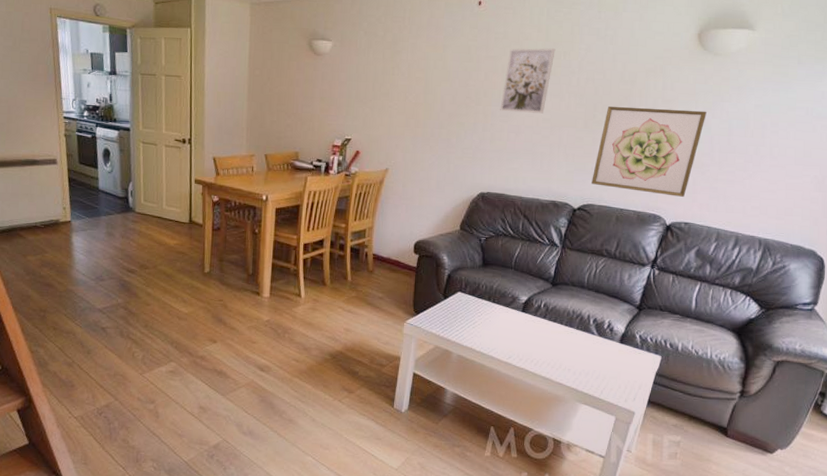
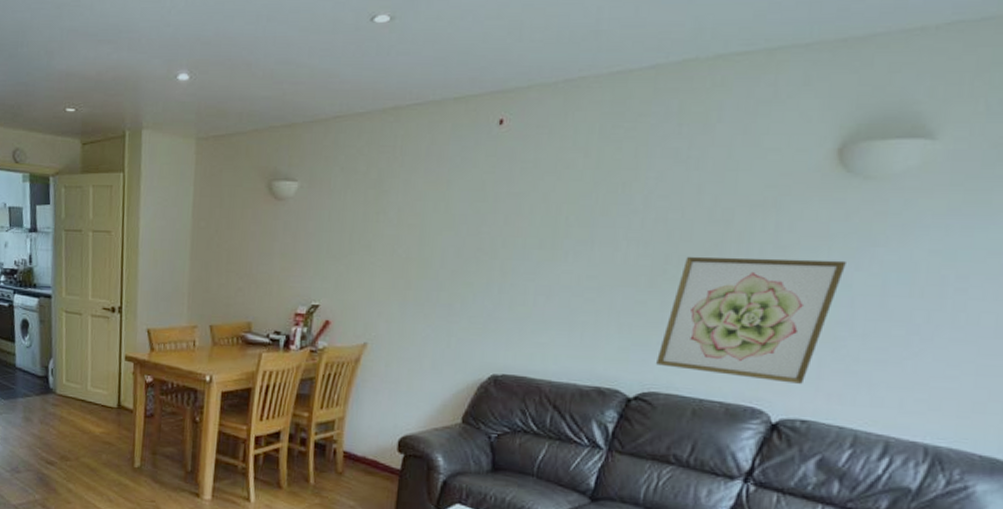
wall art: present [500,47,556,114] -> none [524,177,610,269]

